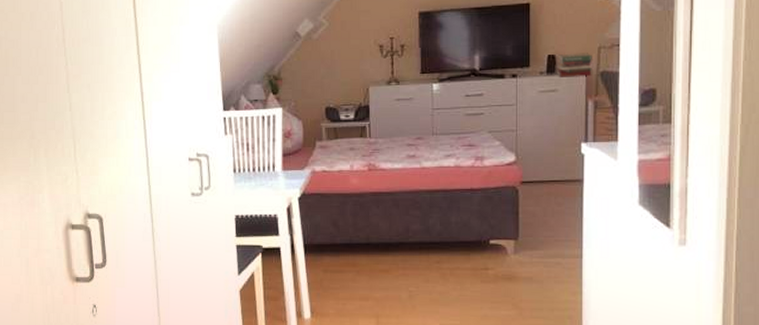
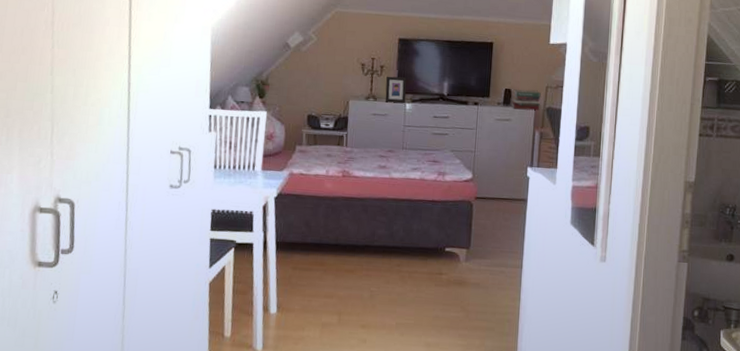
picture frame: none [408,55,432,85] -> present [385,76,407,104]

